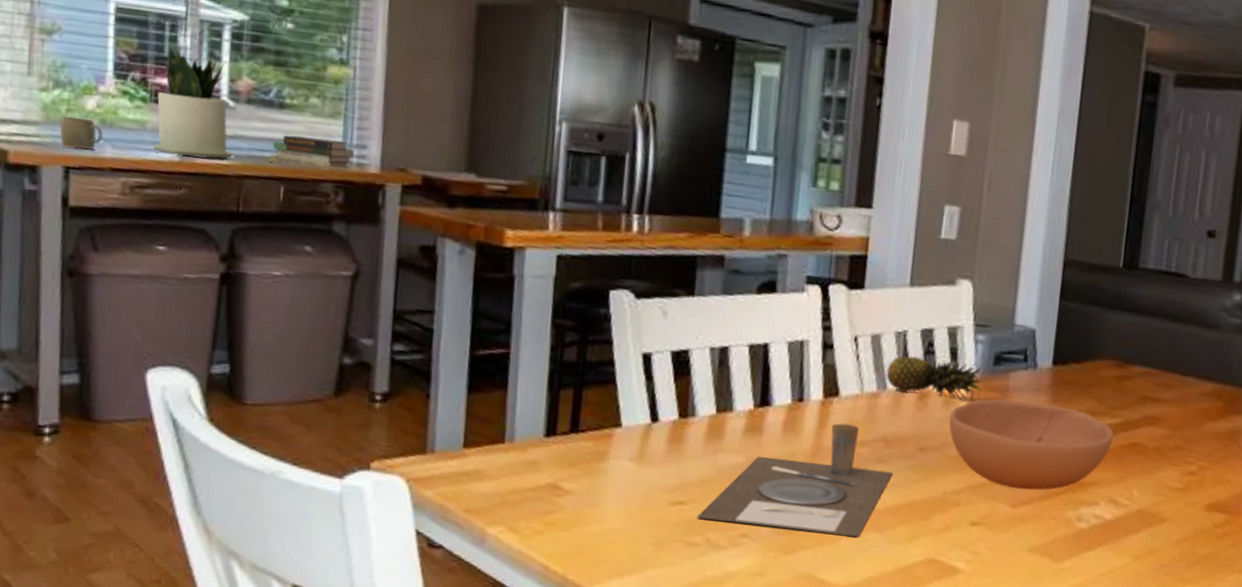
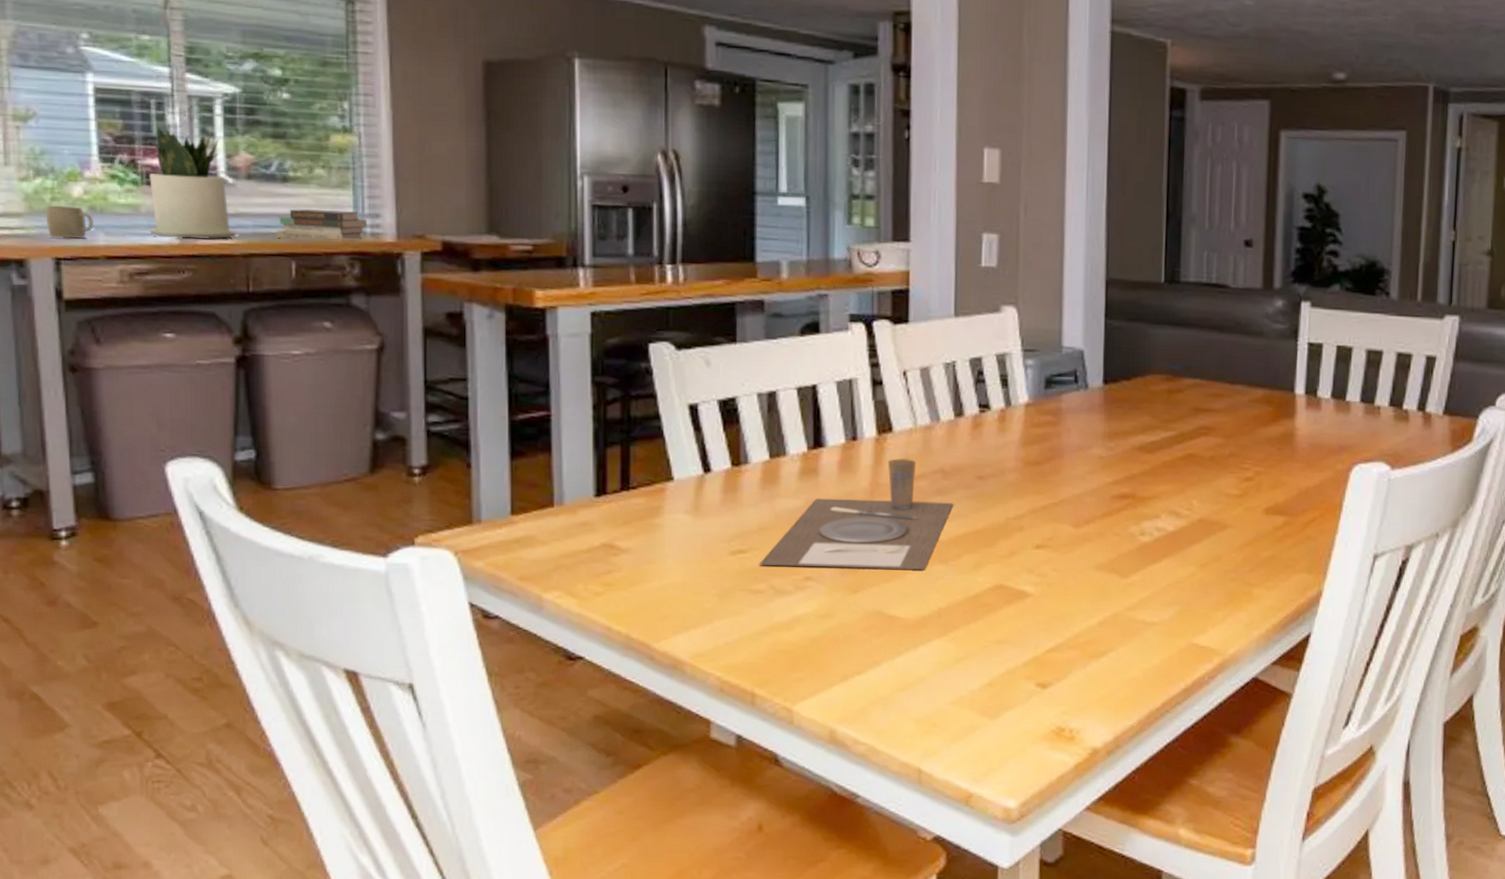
fruit: present [886,356,983,401] -> none [939,386,1036,426]
bowl: present [949,398,1114,490] -> none [1005,421,1170,509]

